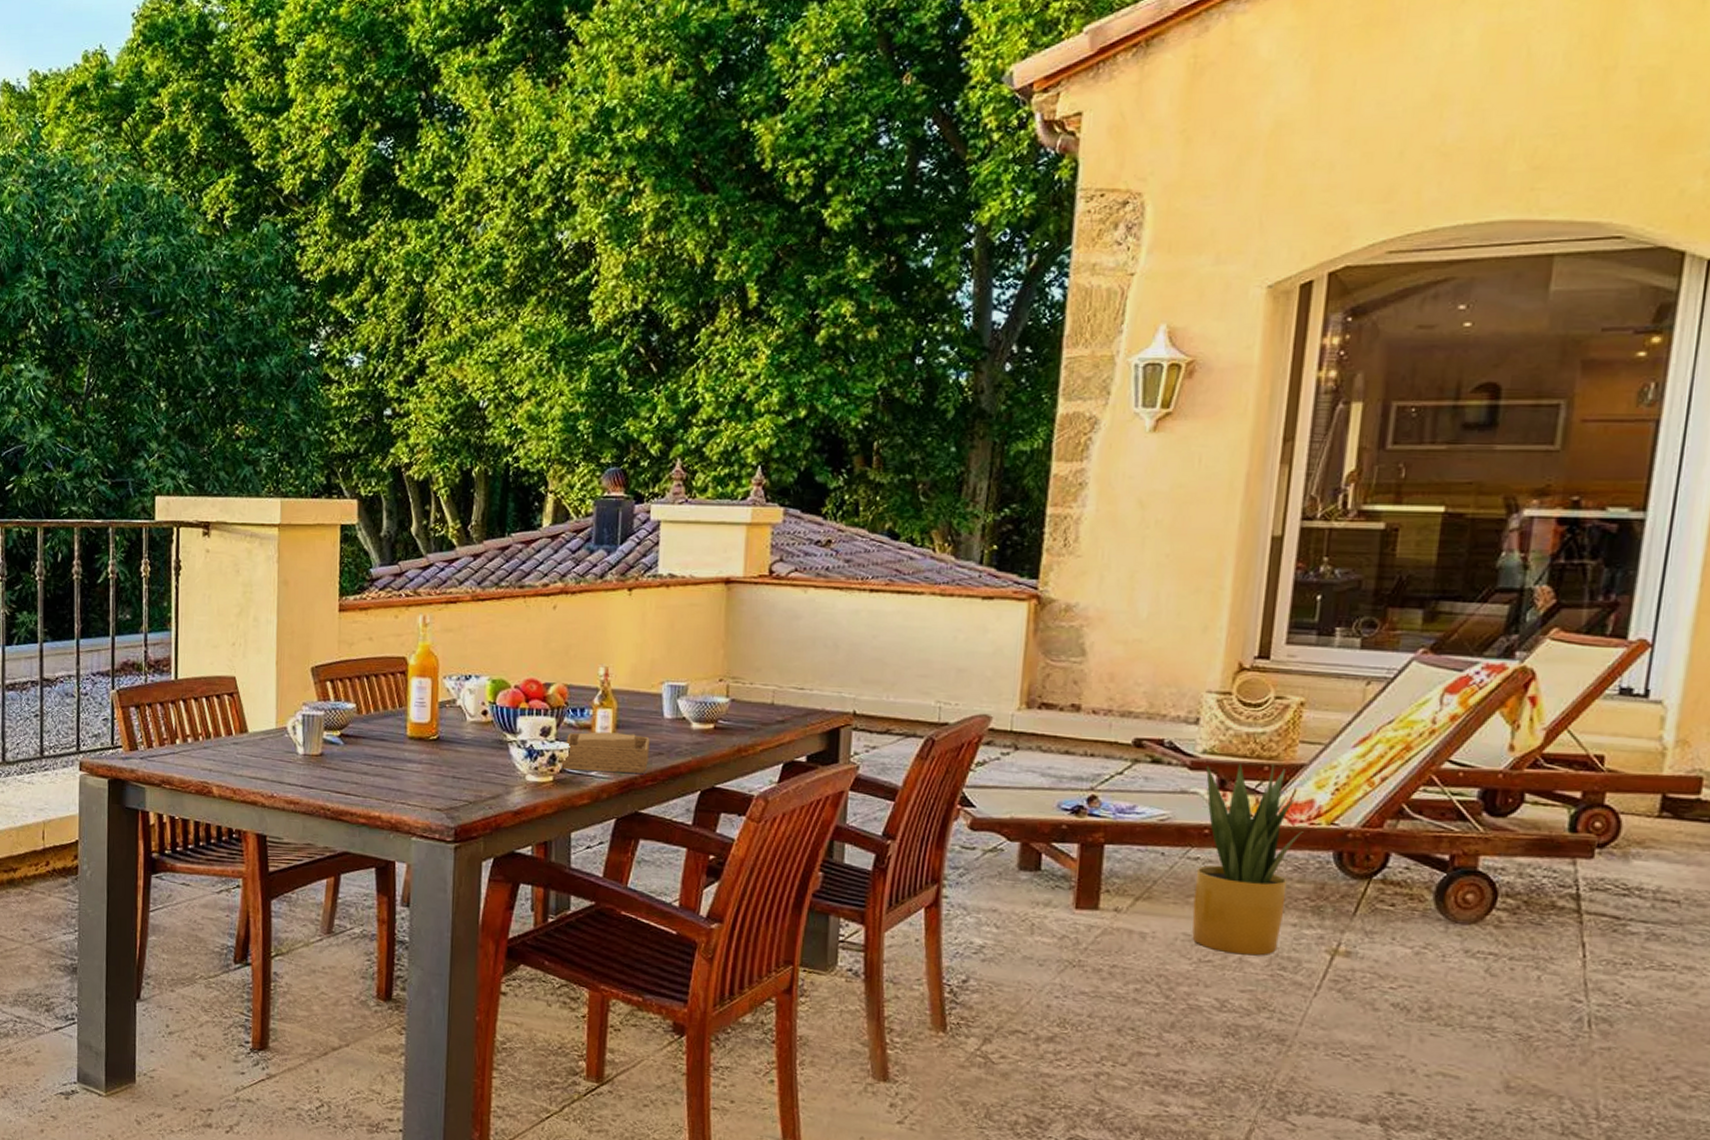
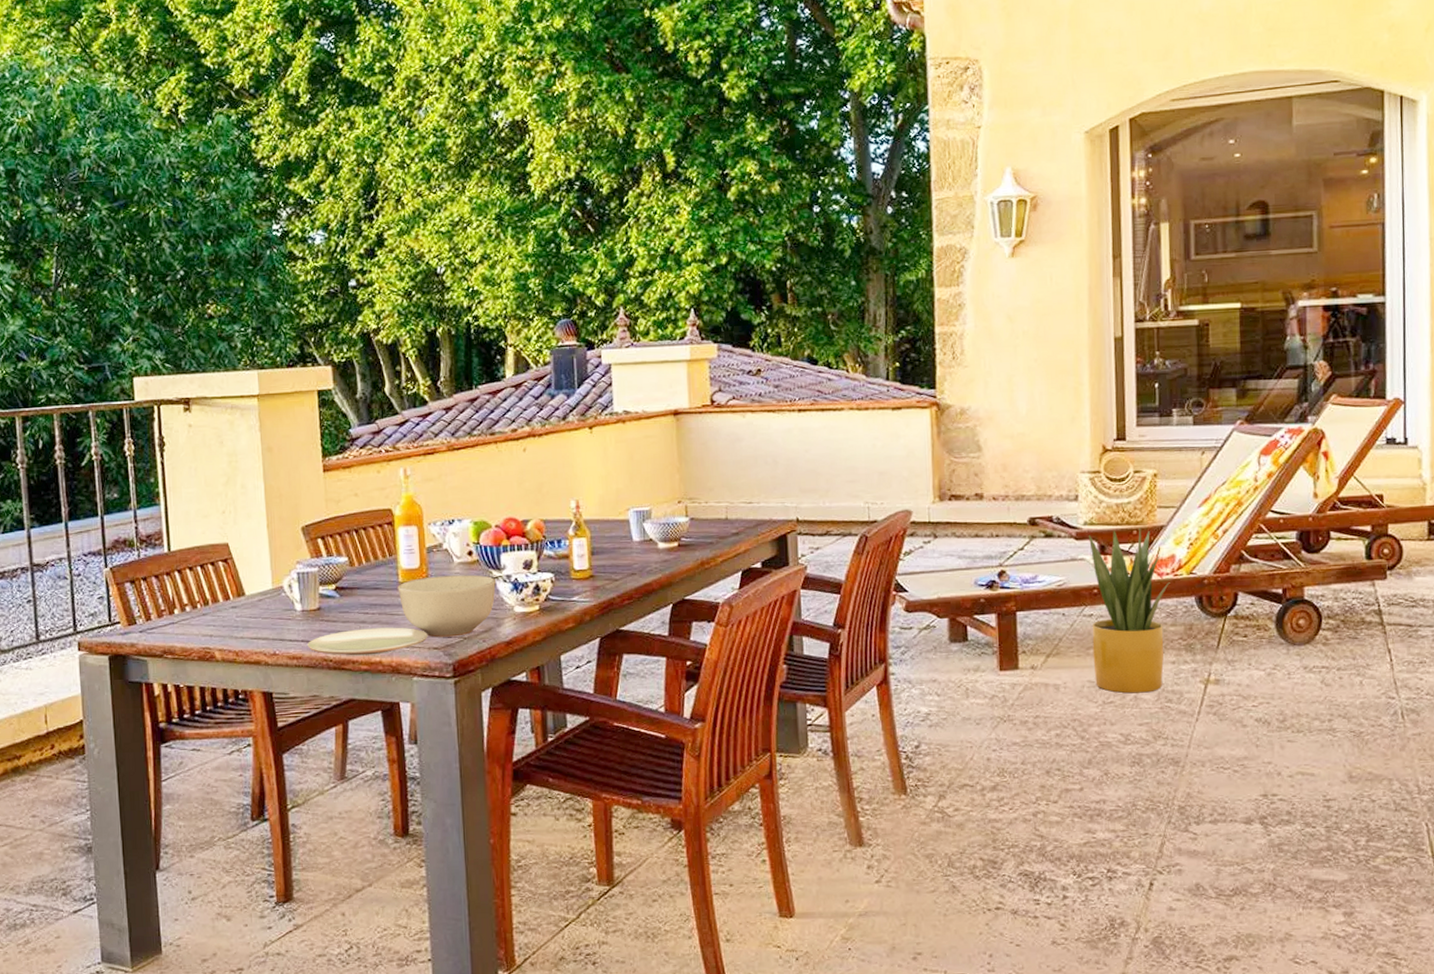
plate: none [306,780,432,809] -> present [308,627,428,656]
bowl: none [405,733,509,800] -> present [398,574,496,638]
napkin holder: present [561,732,651,775] -> none [545,558,624,598]

